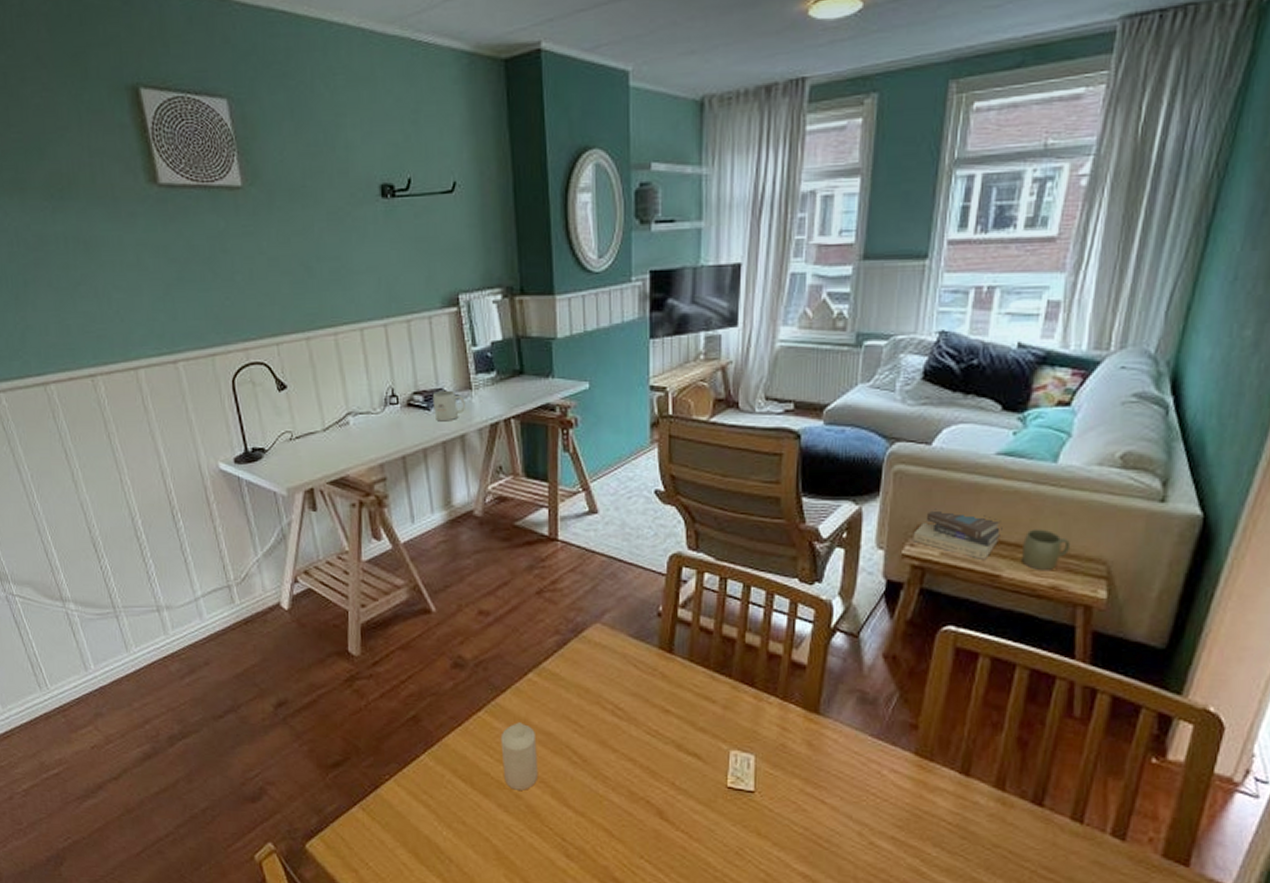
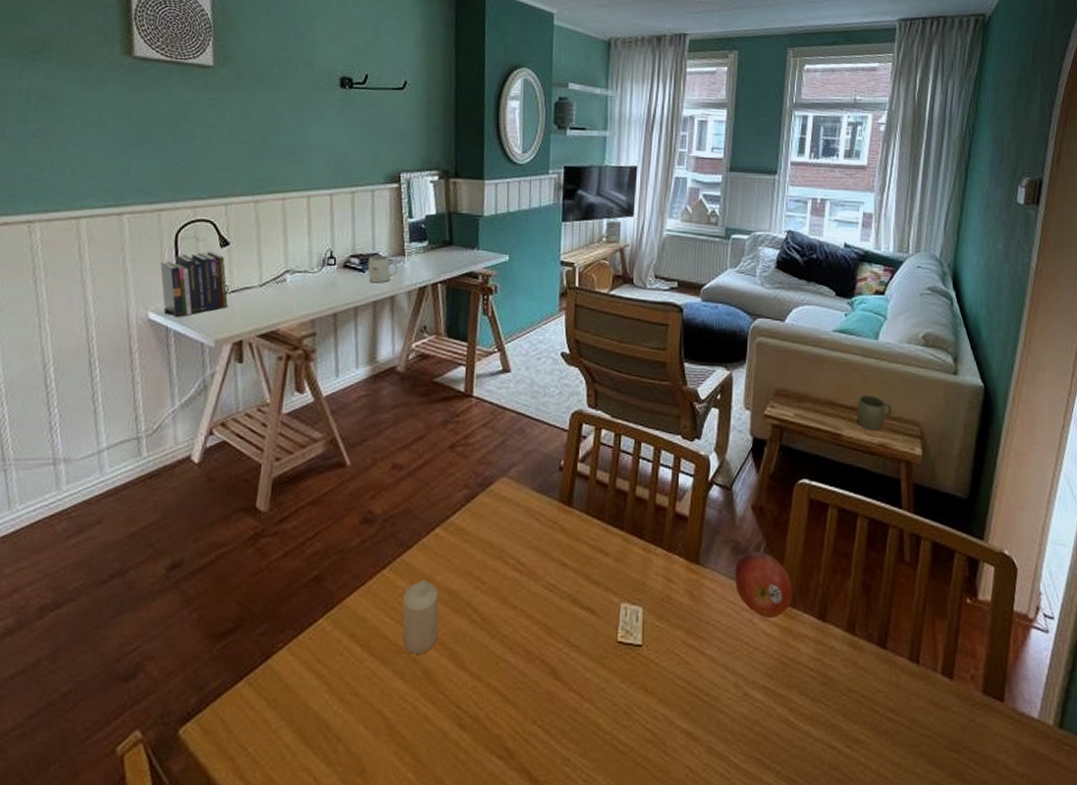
books: none [222,395,294,468] -> present [160,251,228,318]
fruit: none [862,702,930,770] -> present [735,551,793,618]
books: present [913,508,1003,559] -> none [773,375,841,420]

